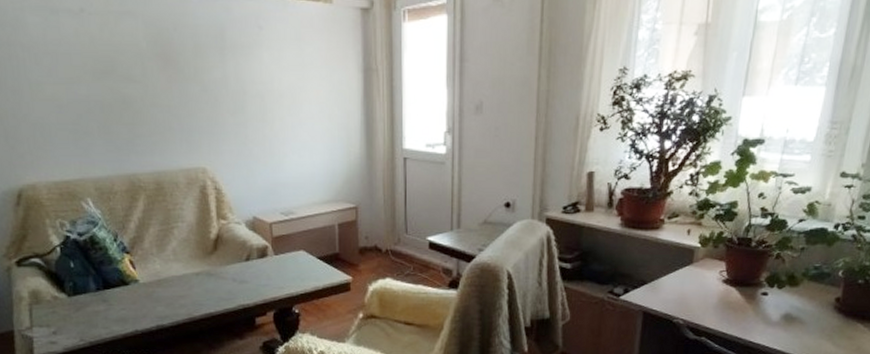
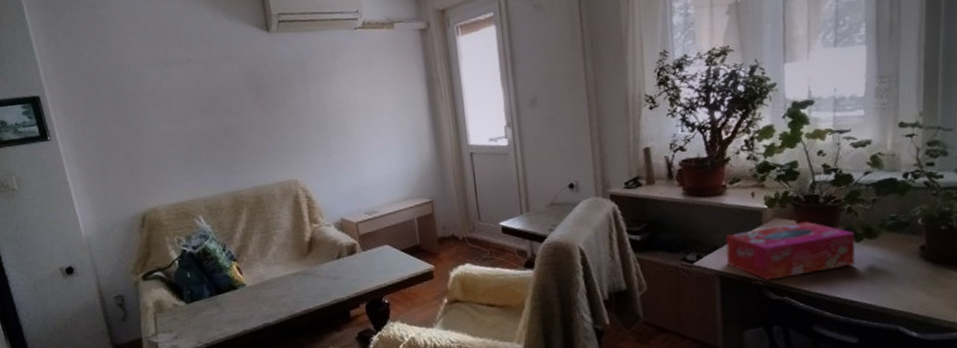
tissue box: none [653,264,778,320] -> present [725,221,856,281]

